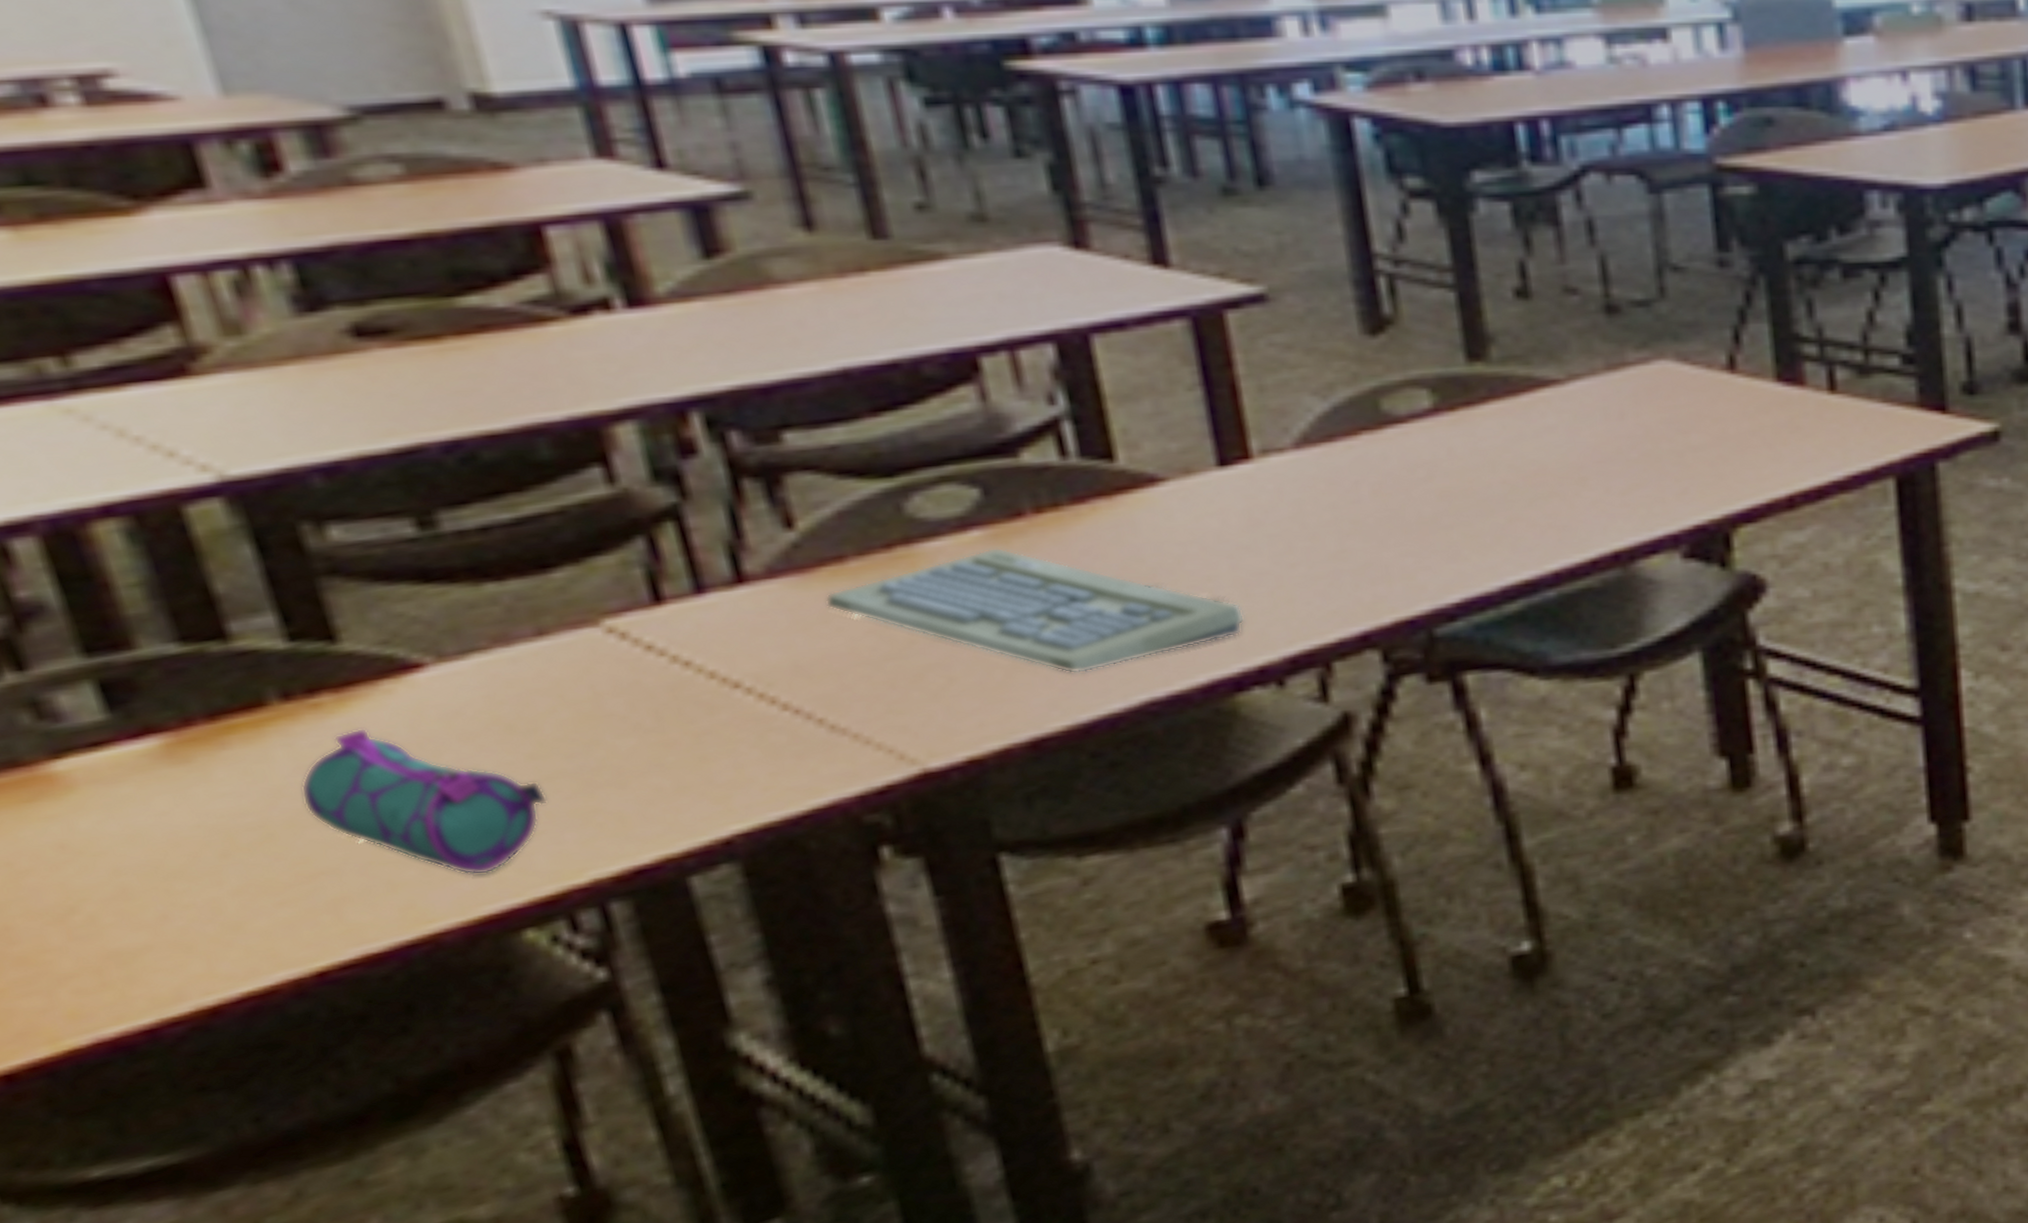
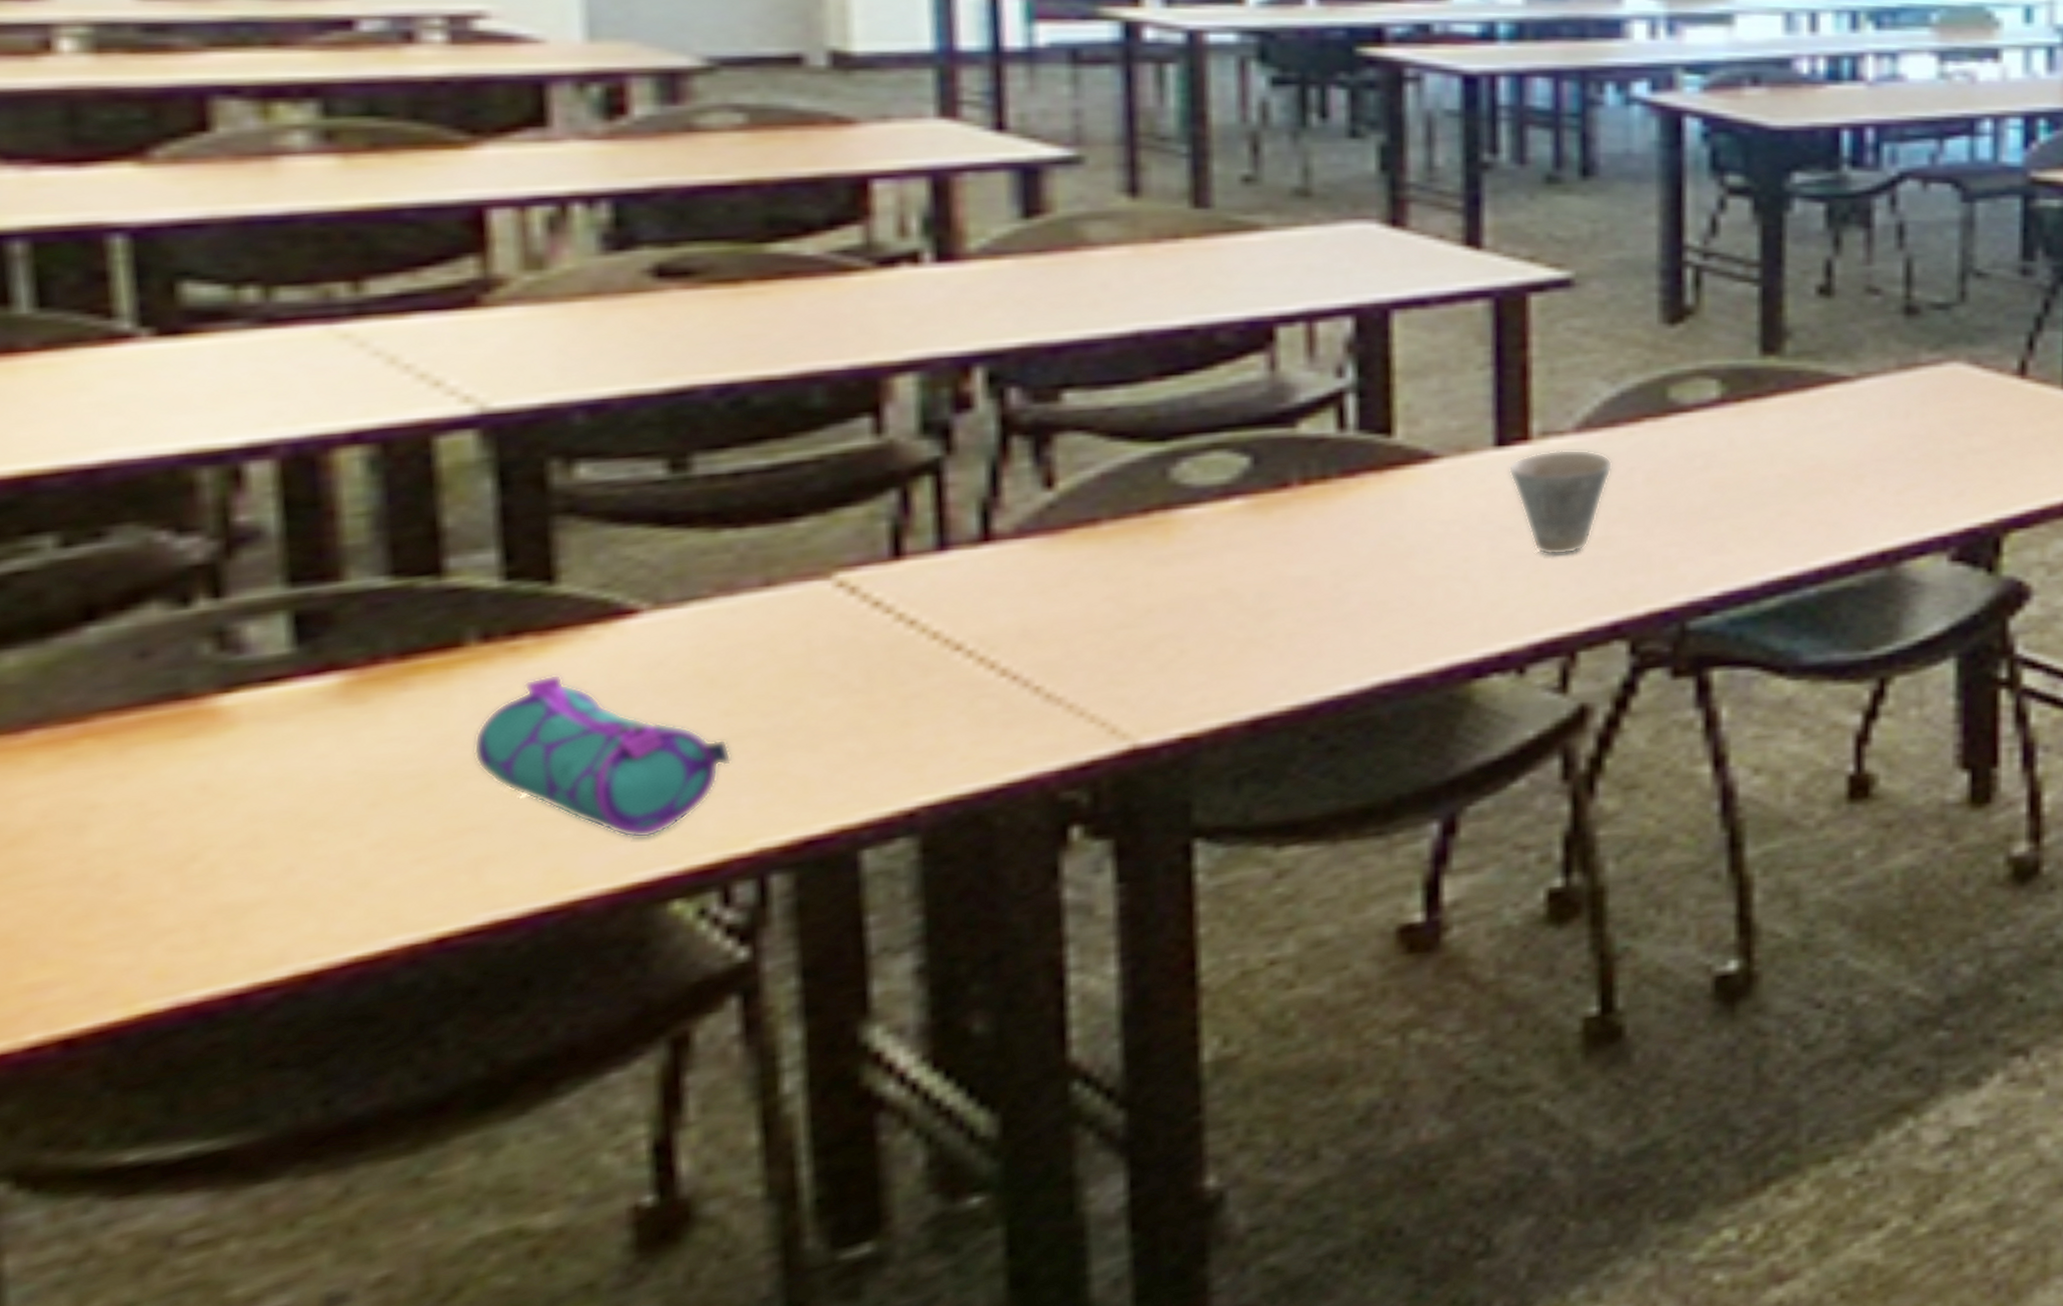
keyboard: present [825,547,1245,674] -> none [1068,517,1496,652]
cup: none [1234,465,1338,571] -> present [1508,449,1613,555]

